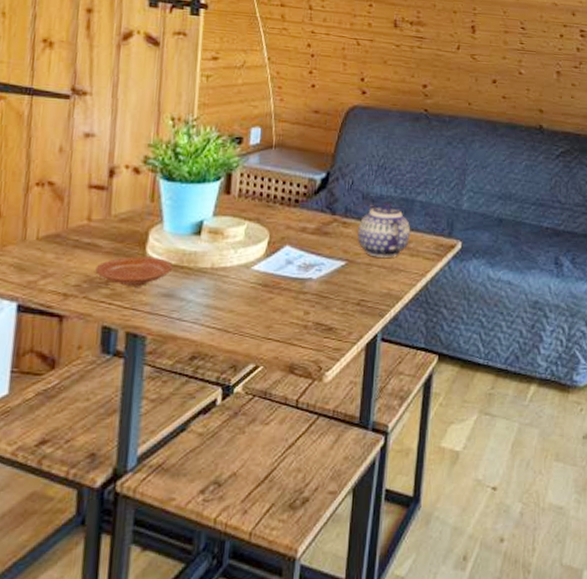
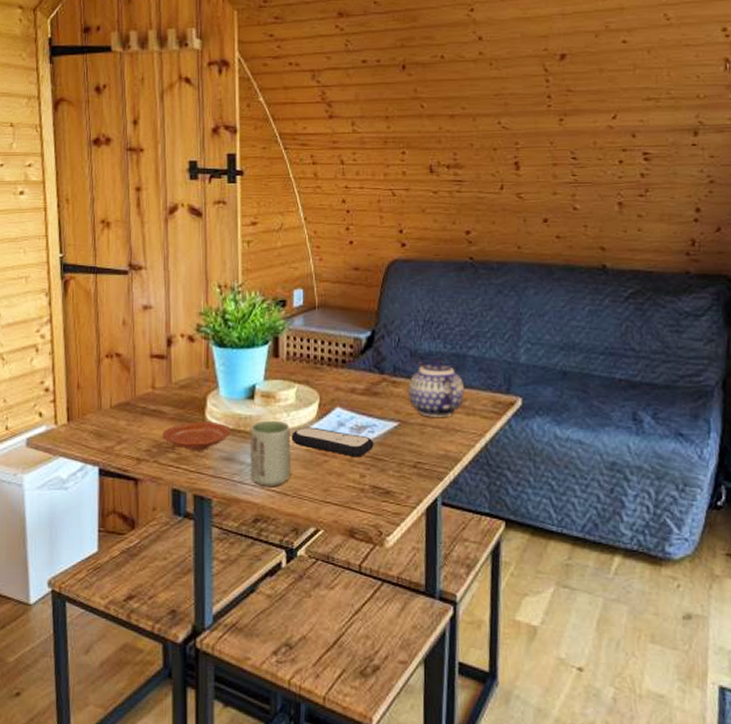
cup: none [191,256,237,325] -> present [250,420,291,488]
remote control: none [237,264,321,295] -> present [291,427,374,457]

